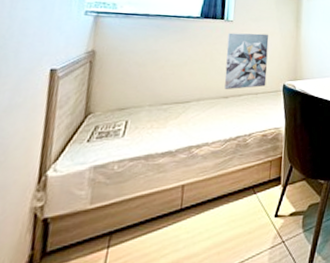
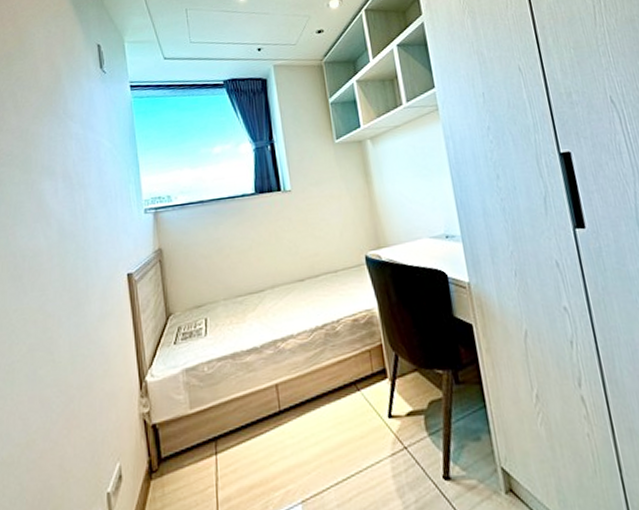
wall art: present [224,32,269,89] -> none [289,198,345,271]

